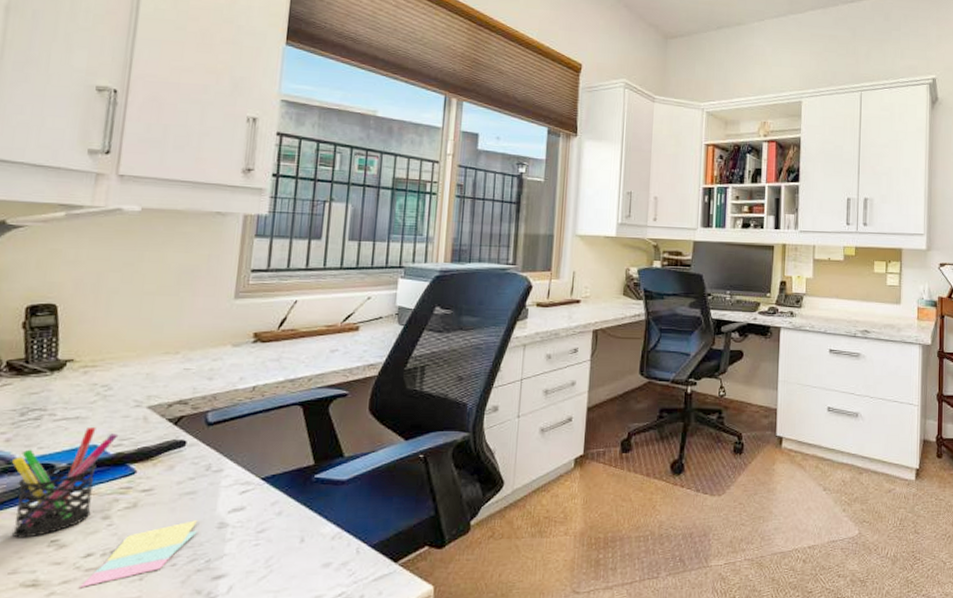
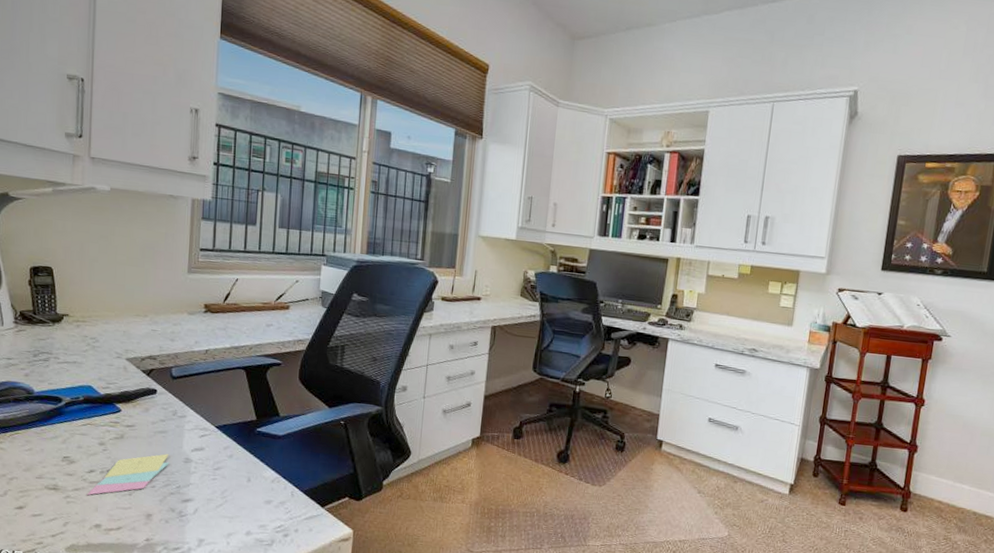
pen holder: present [12,426,119,538] -> none [31,370,106,453]

